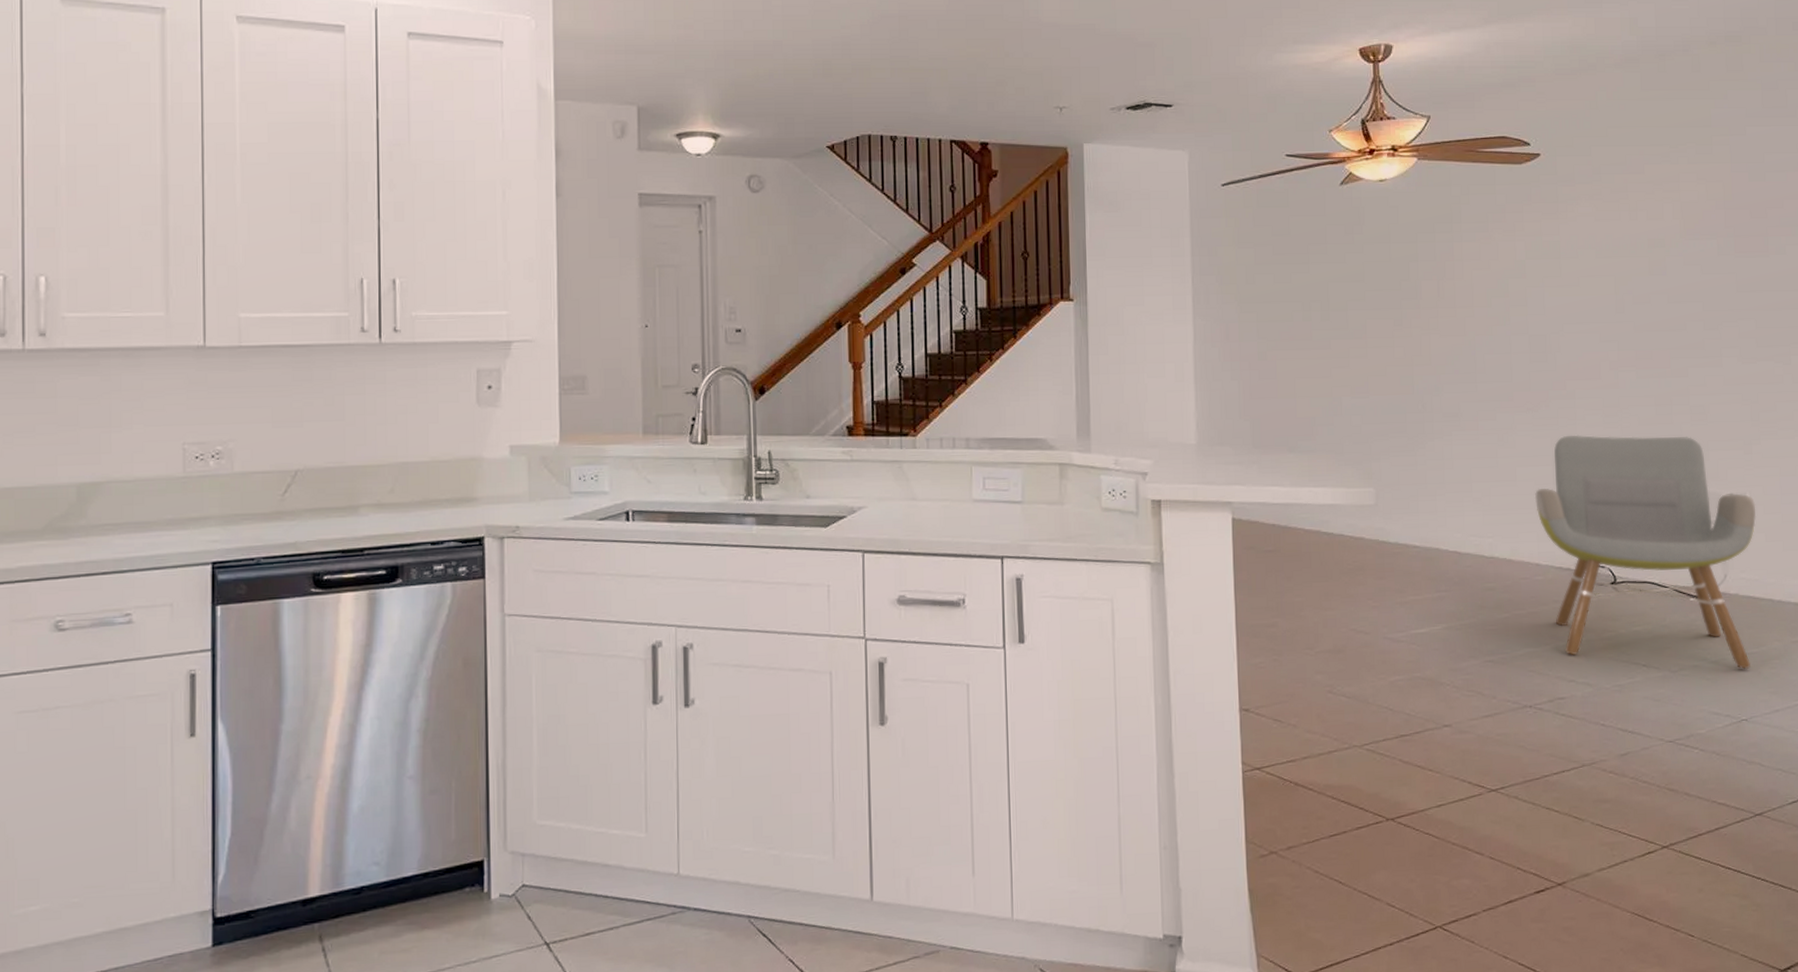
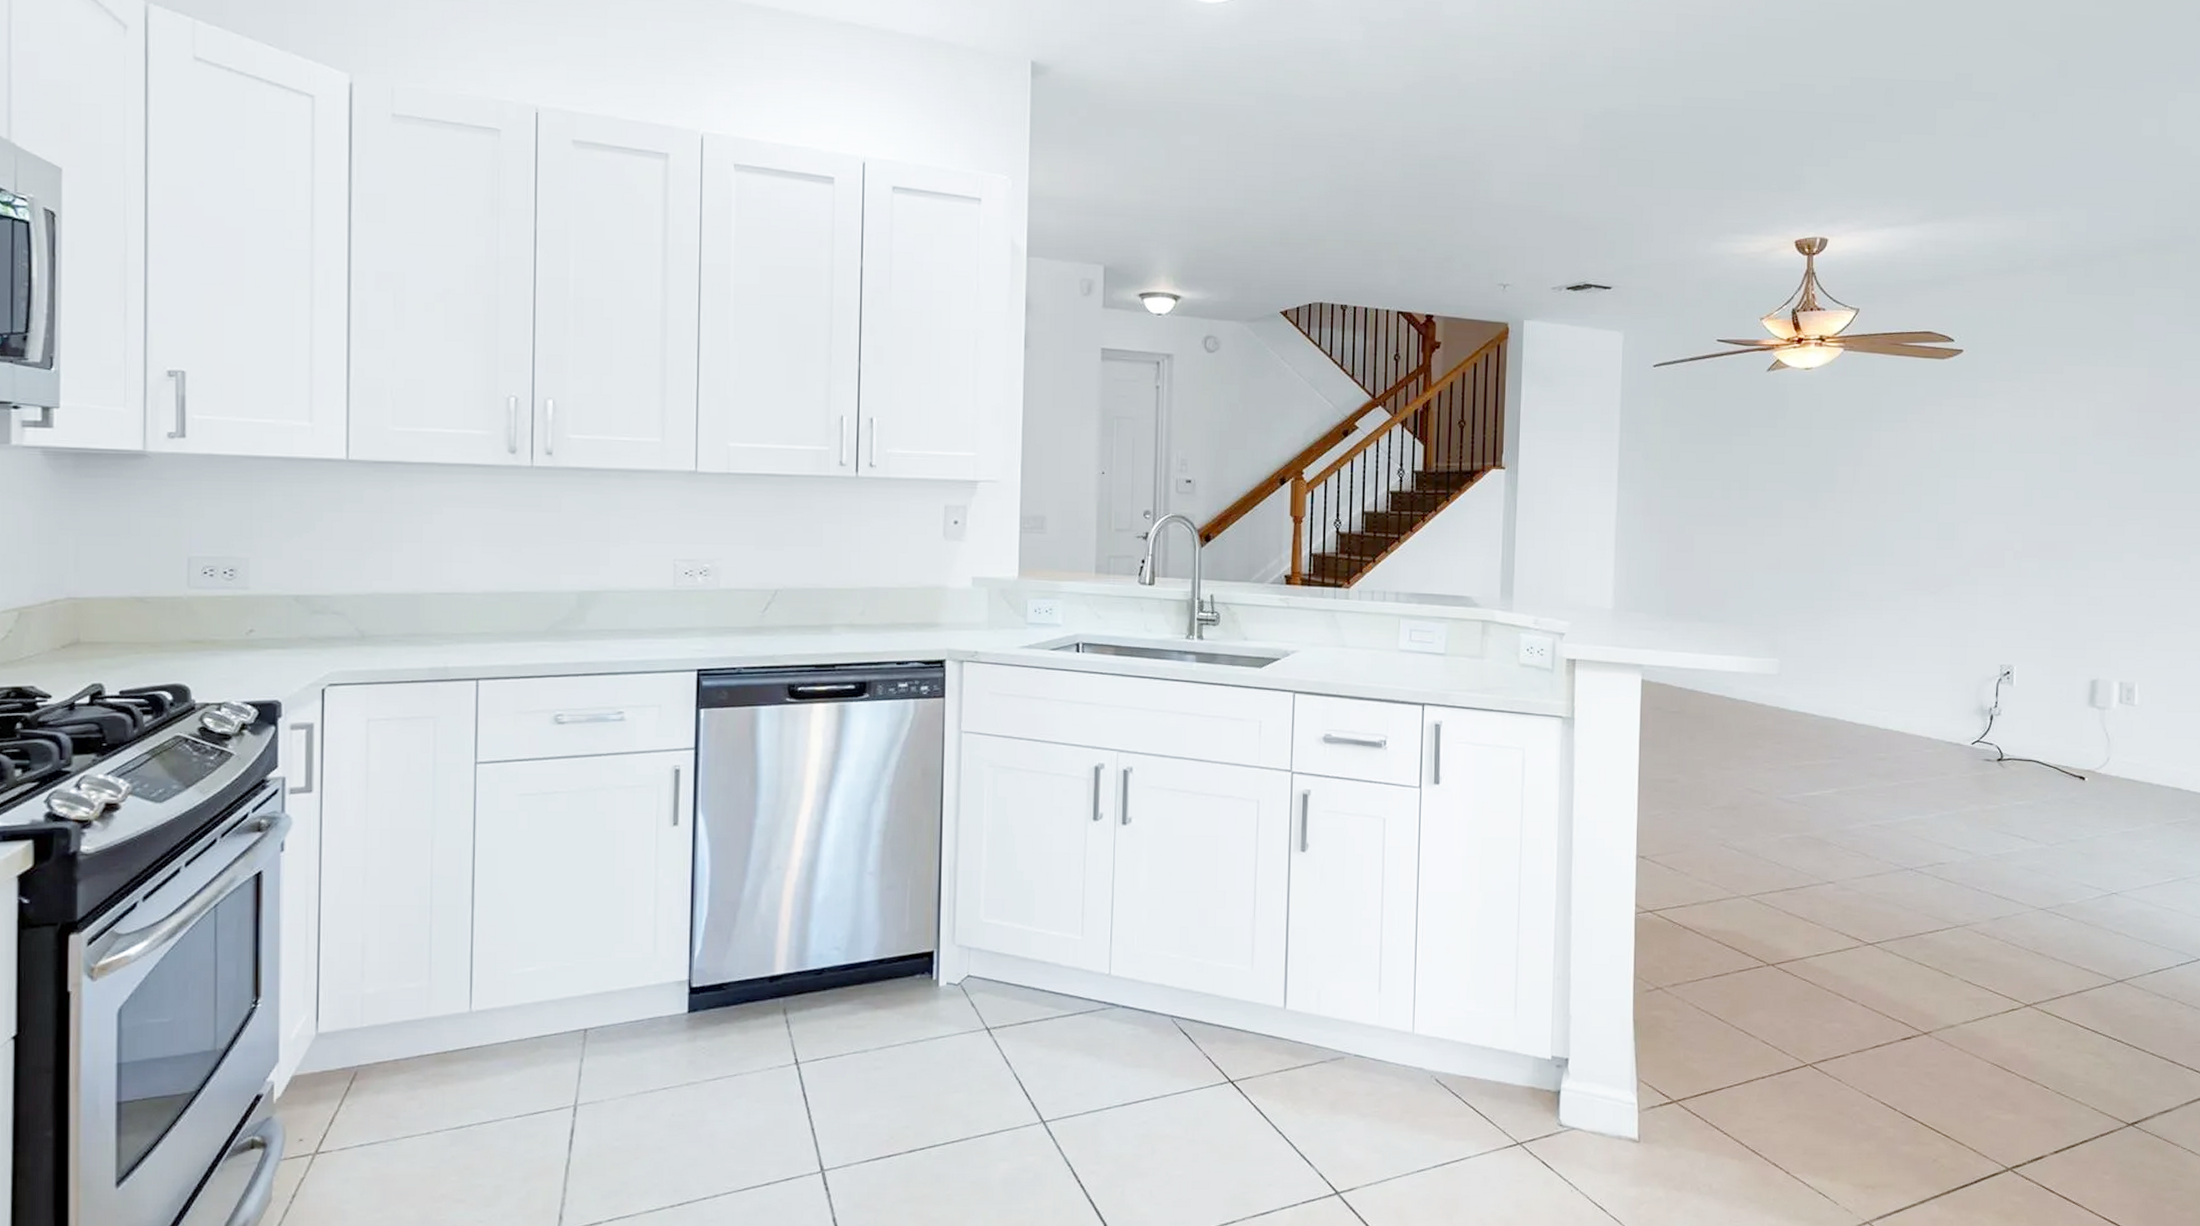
armchair: present [1534,434,1757,670] -> none [1931,619,2144,847]

